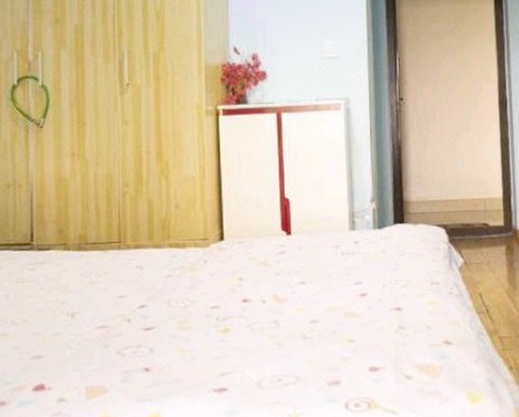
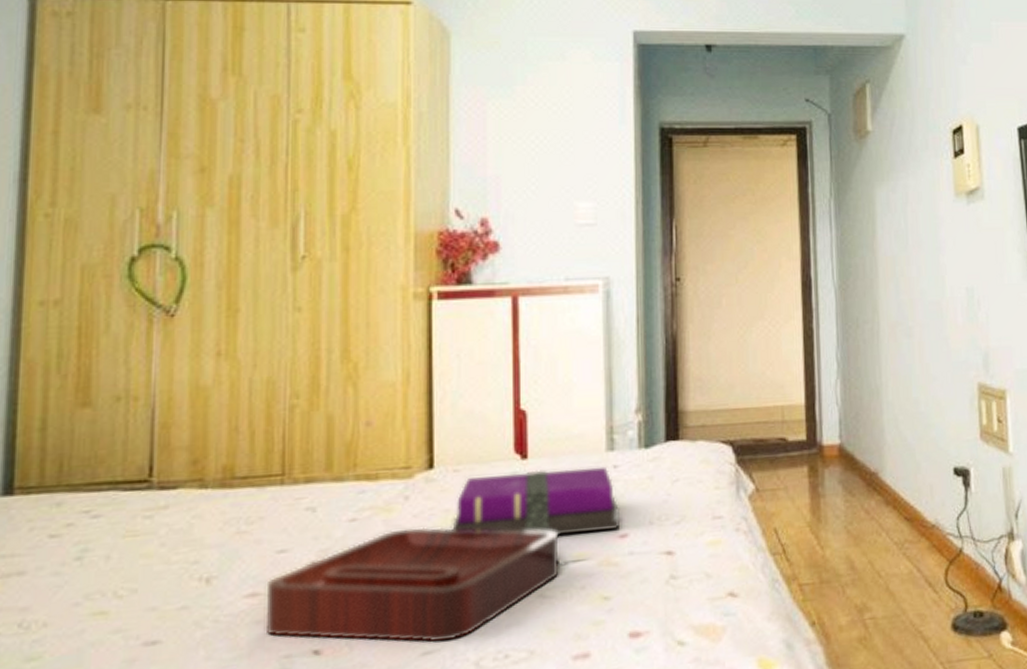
decorative tray: none [111,283,317,367] -> present [265,526,560,643]
hardback book: none [238,242,361,293] -> present [452,466,621,536]

